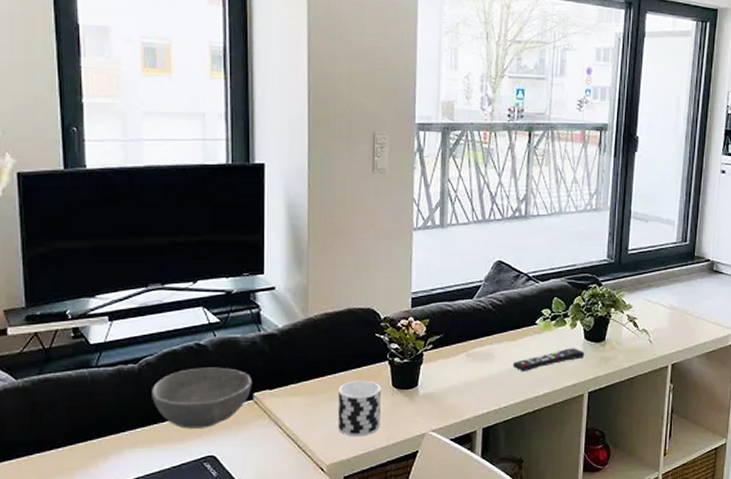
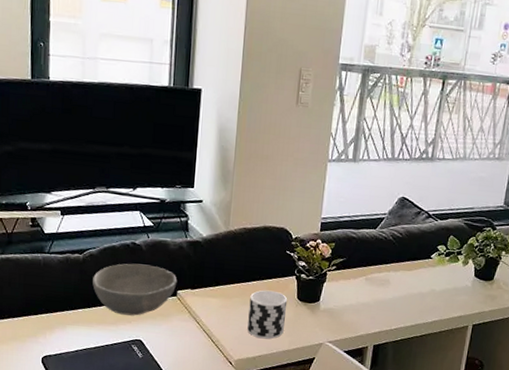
remote control: present [512,348,585,372] -> none [406,283,473,300]

